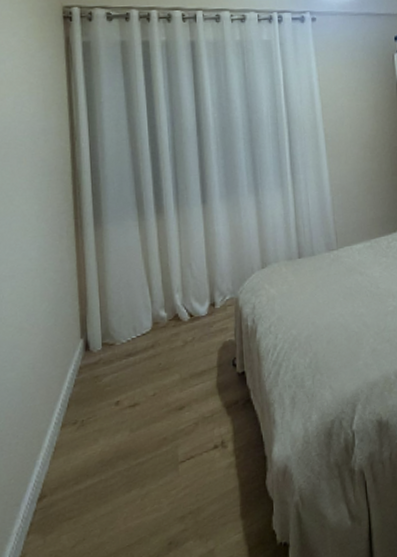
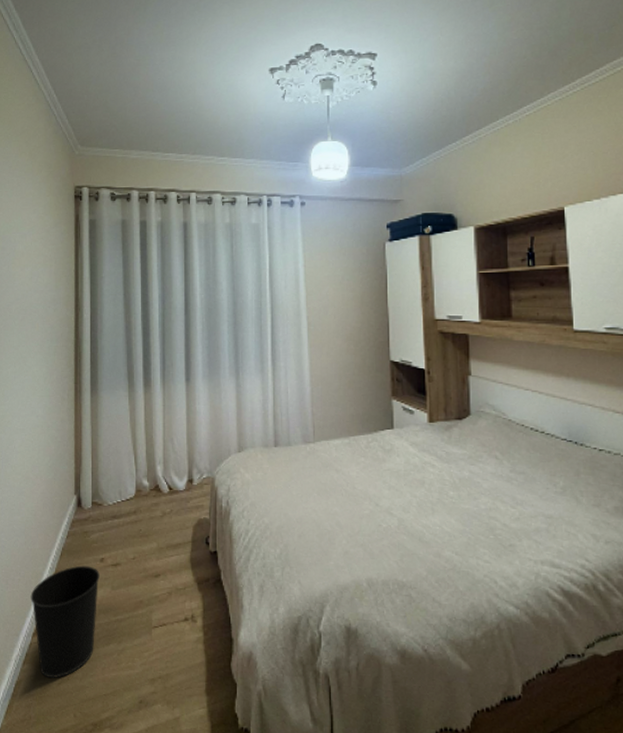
wastebasket: none [32,412,116,544] -> present [30,565,100,678]

